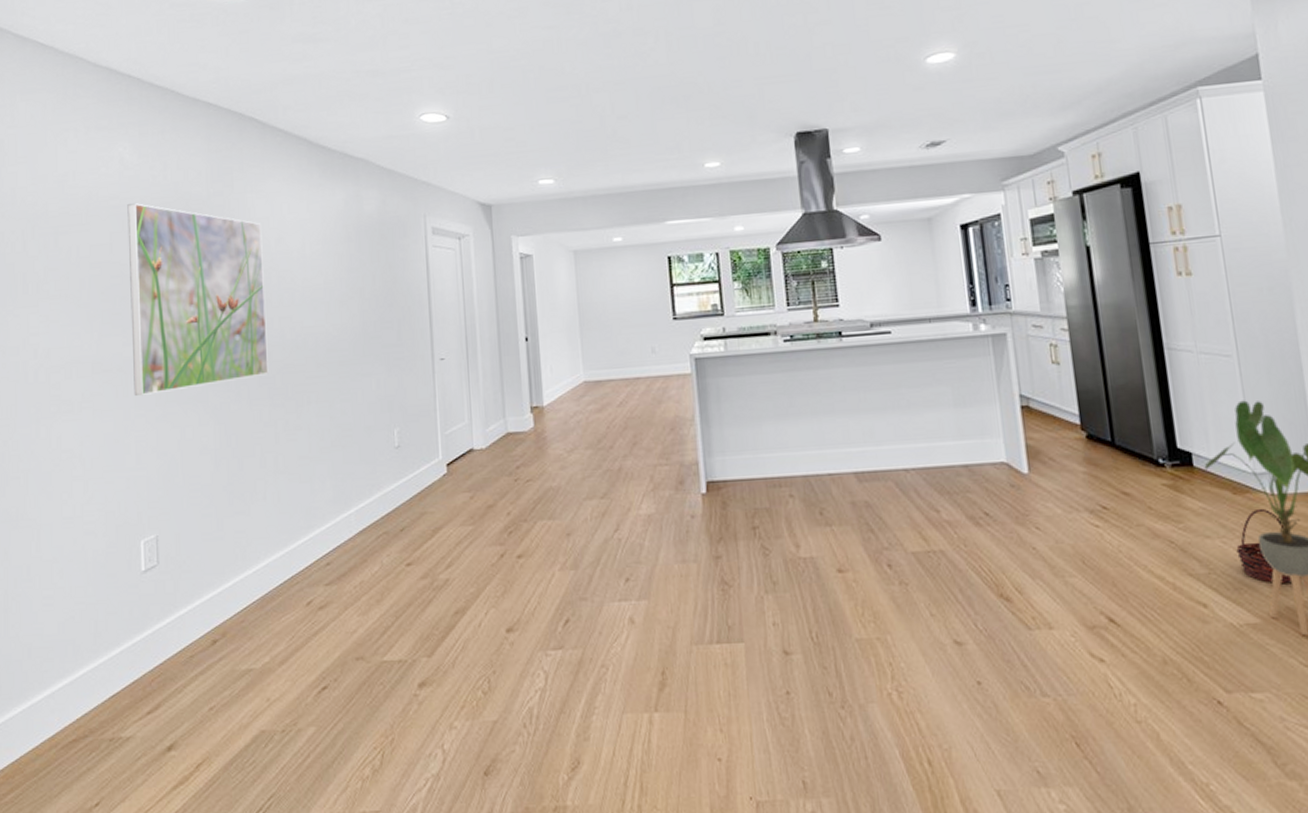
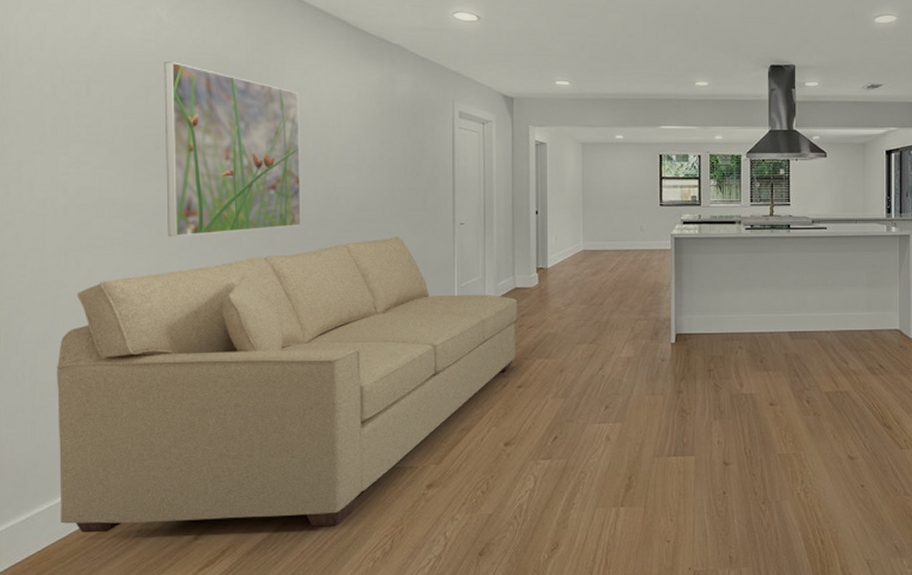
sofa: none [28,379,513,742] -> present [56,236,518,533]

